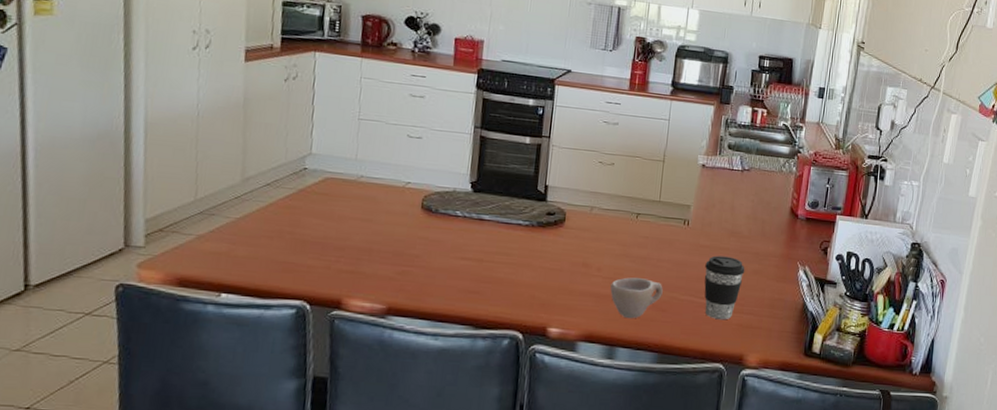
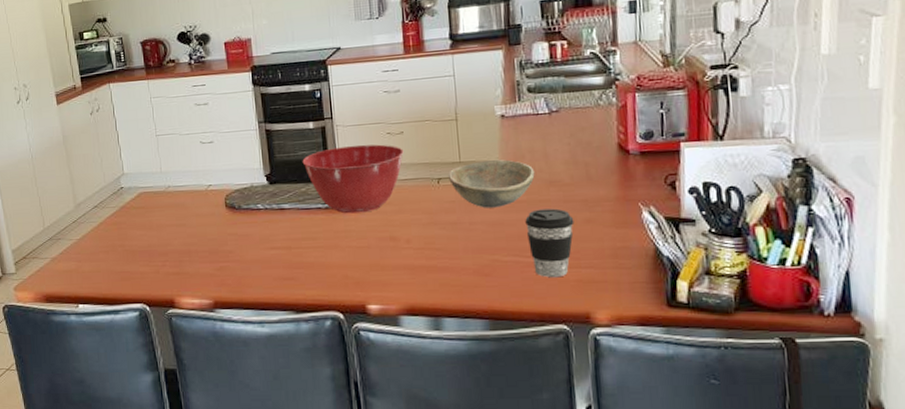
mixing bowl: none [511,166,611,236] -> present [302,144,404,214]
cup: present [610,277,663,319] -> none [423,244,482,288]
bowl: none [647,203,721,249] -> present [448,159,535,208]

